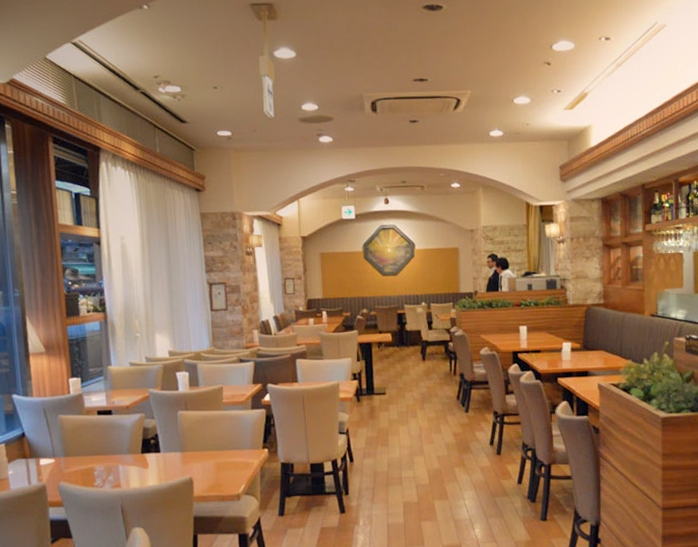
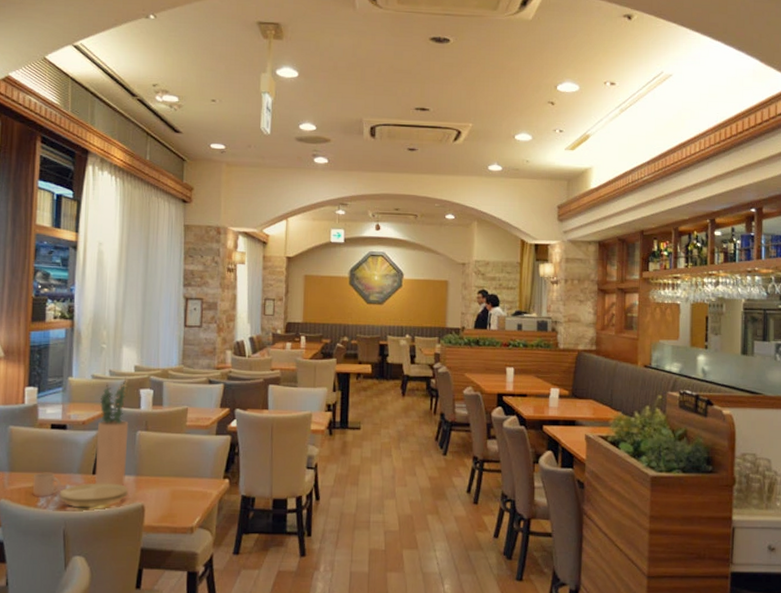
mug: none [87,454,114,478] -> present [32,472,61,498]
plate: none [113,460,176,485] -> present [59,483,128,508]
vase: none [140,362,173,462] -> present [94,377,129,486]

